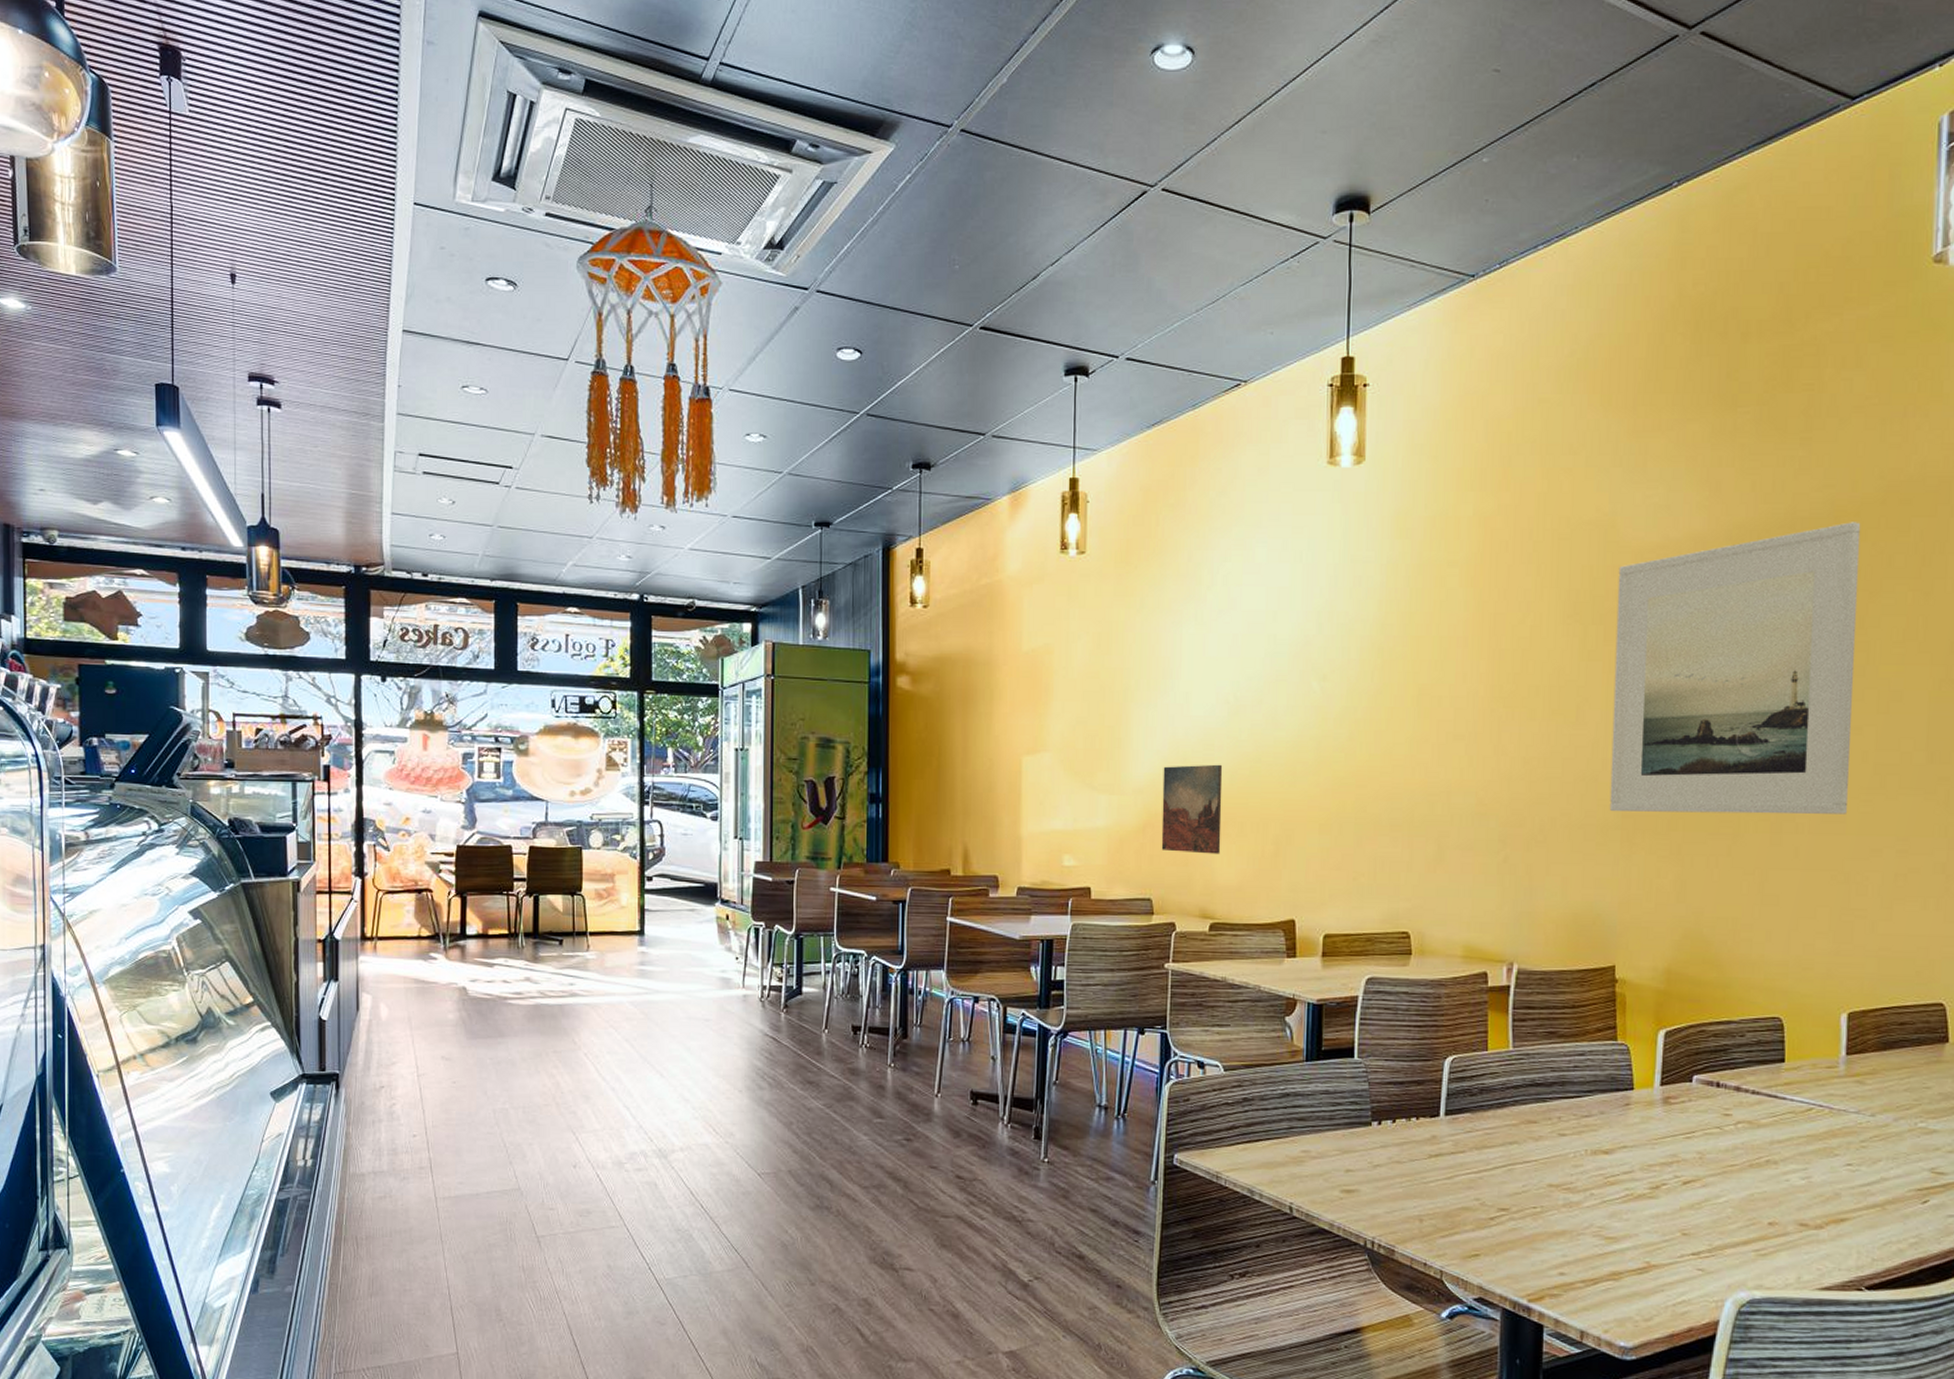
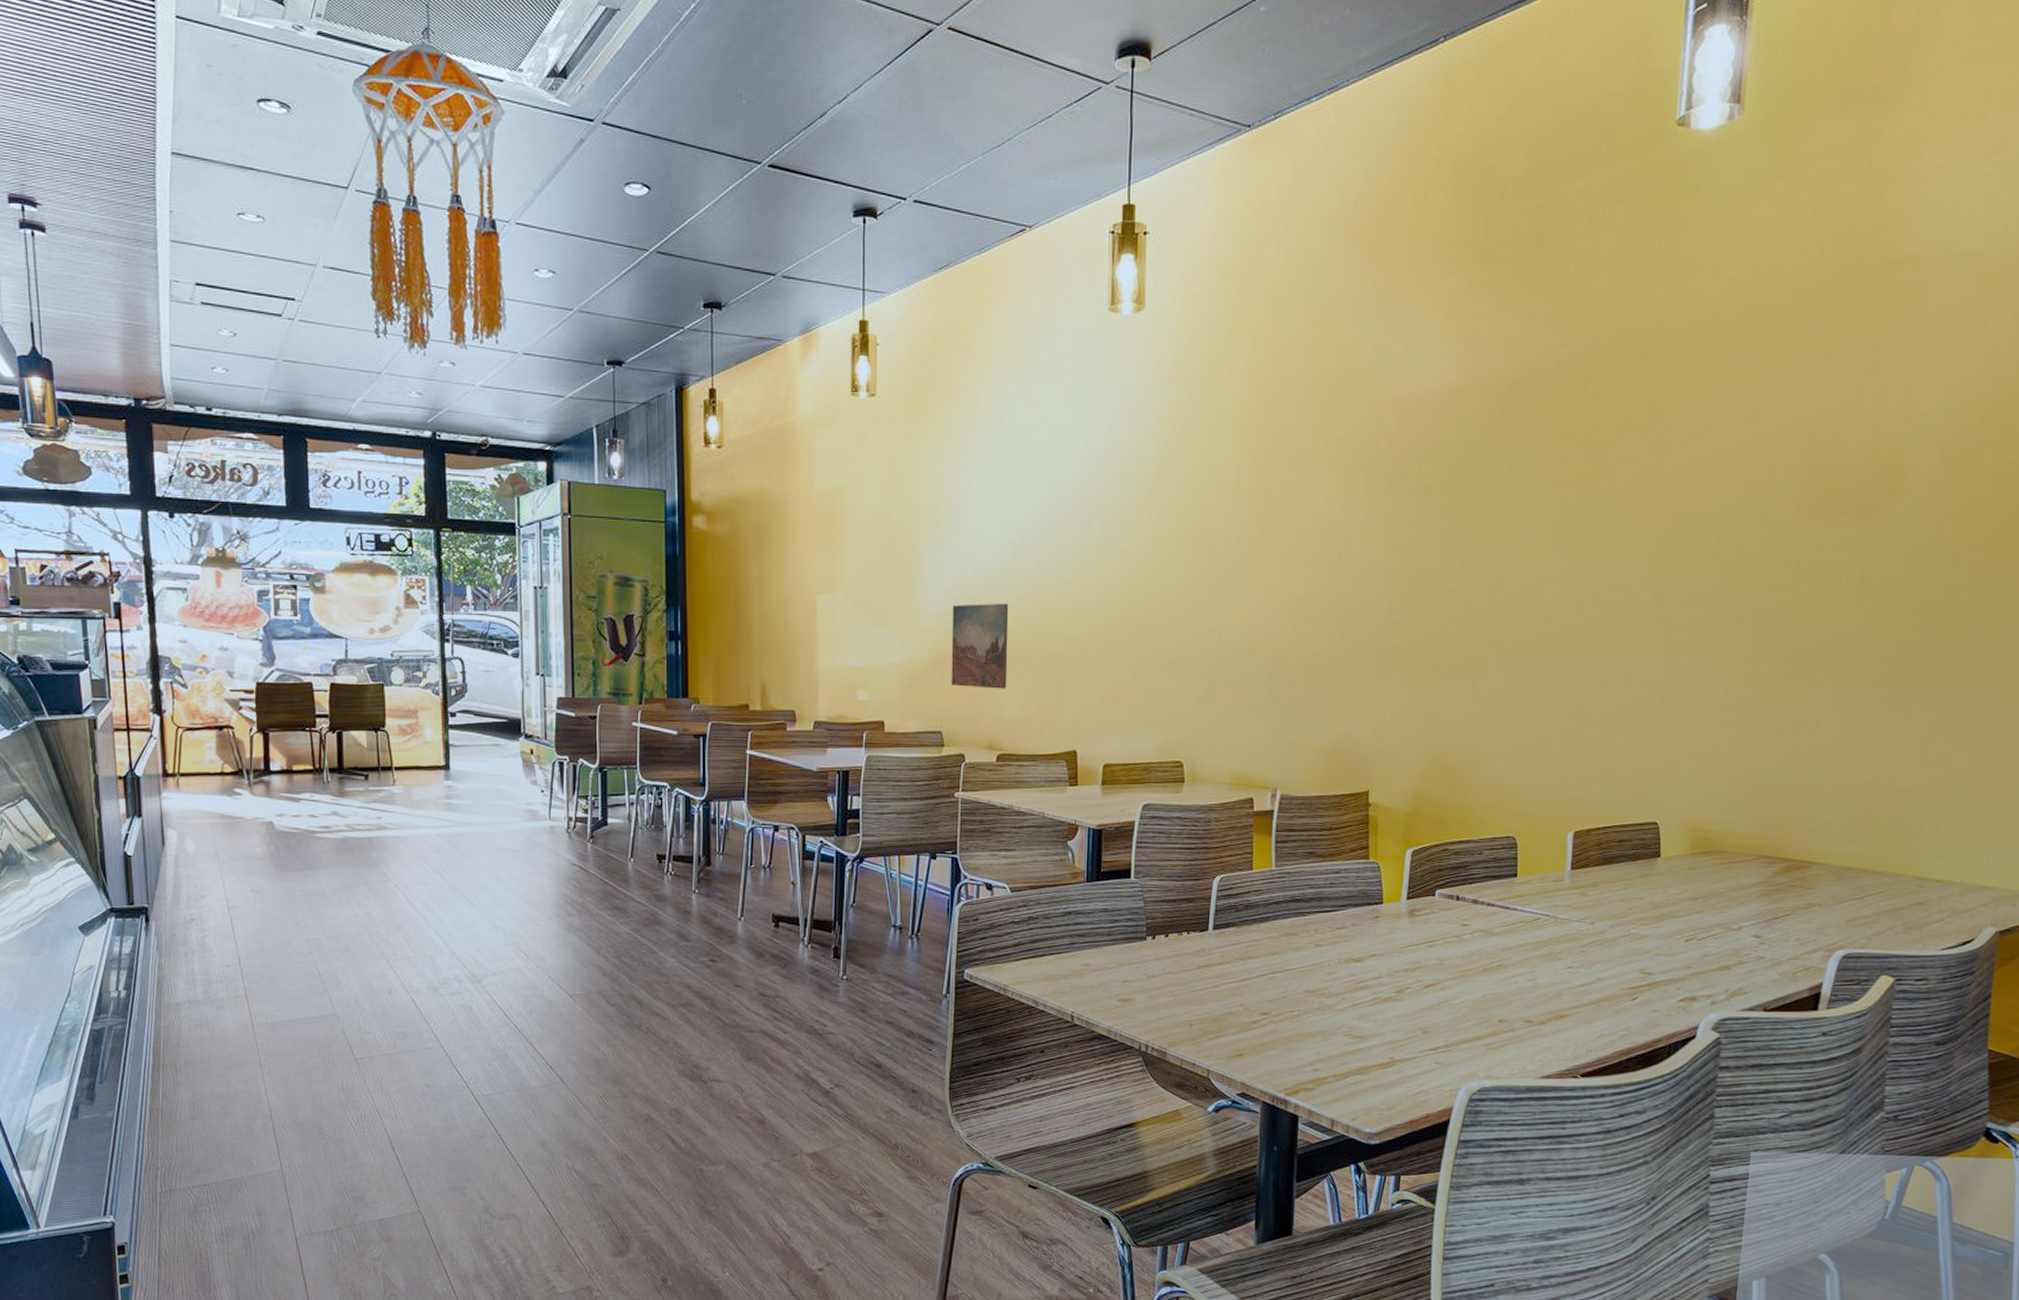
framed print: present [1609,522,1861,814] -> none [1367,375,1602,651]

